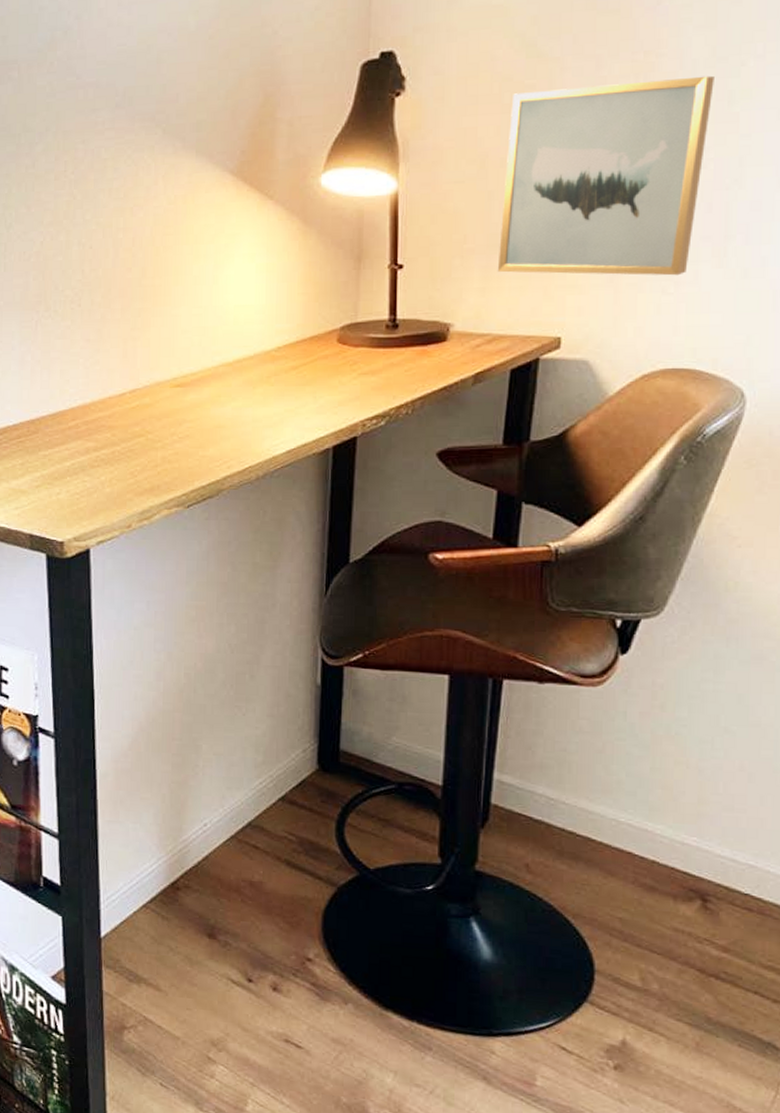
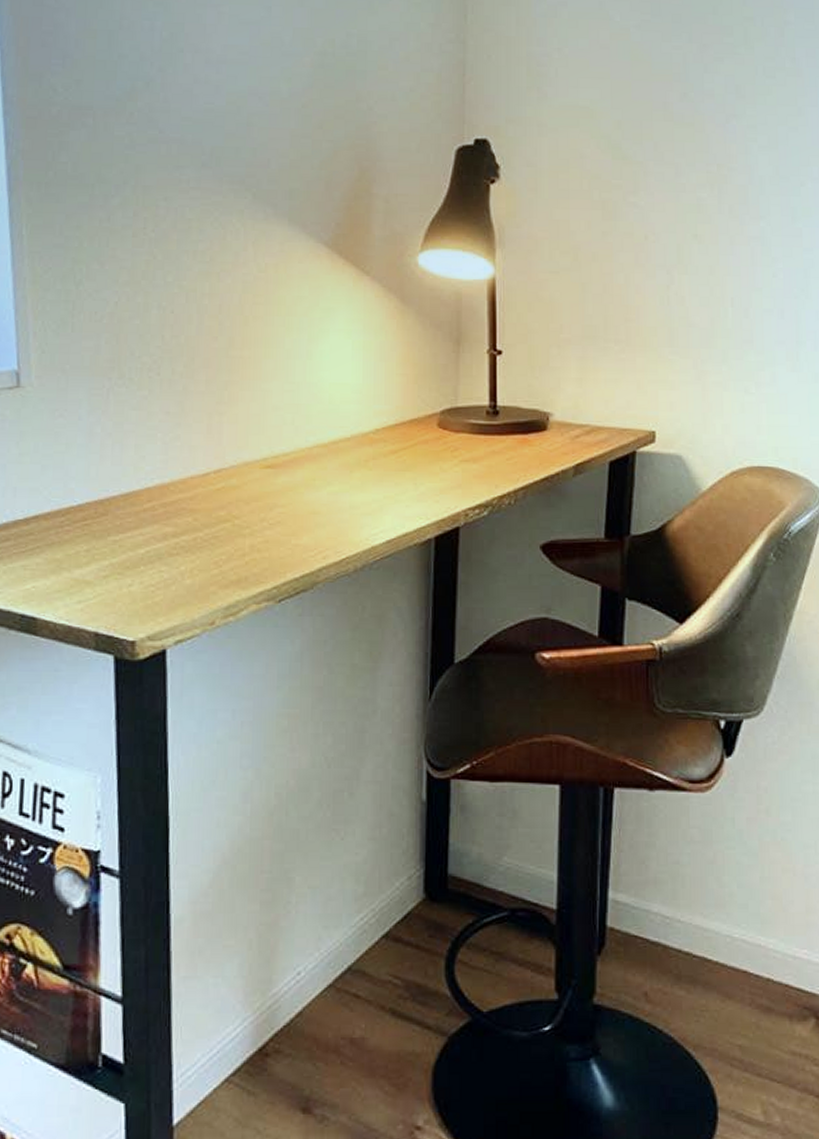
wall art: present [497,75,714,276] -> none [593,191,779,377]

